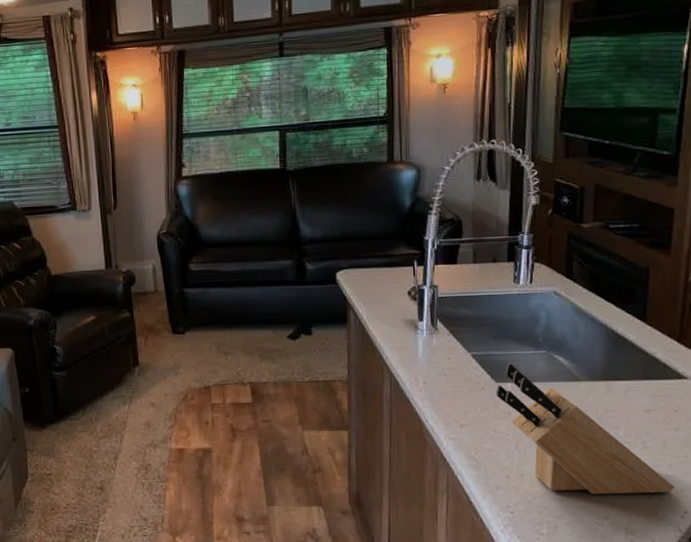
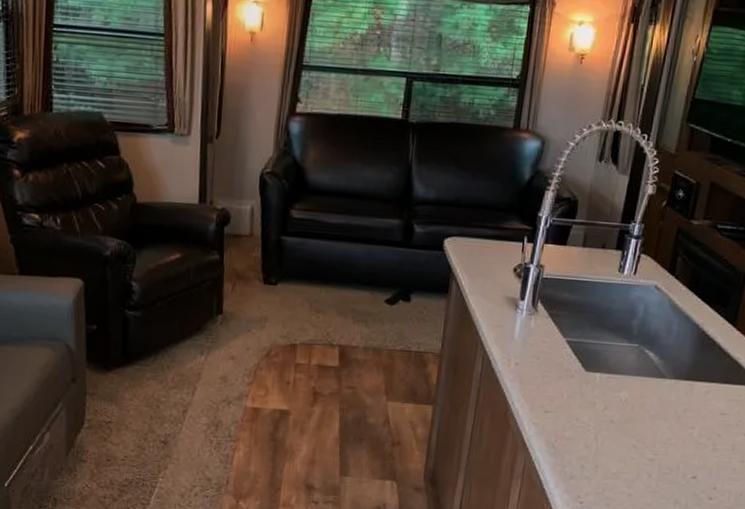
knife block: present [496,362,675,495] -> none [584,352,736,495]

